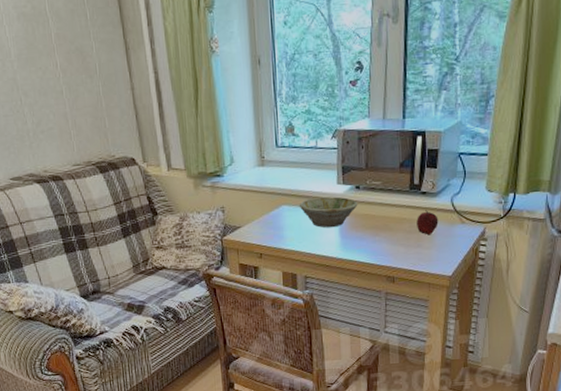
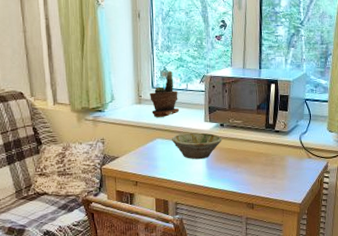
potted plant: none [273,125,308,181] -> present [150,70,180,117]
apple: present [417,210,439,236] -> none [271,146,290,168]

